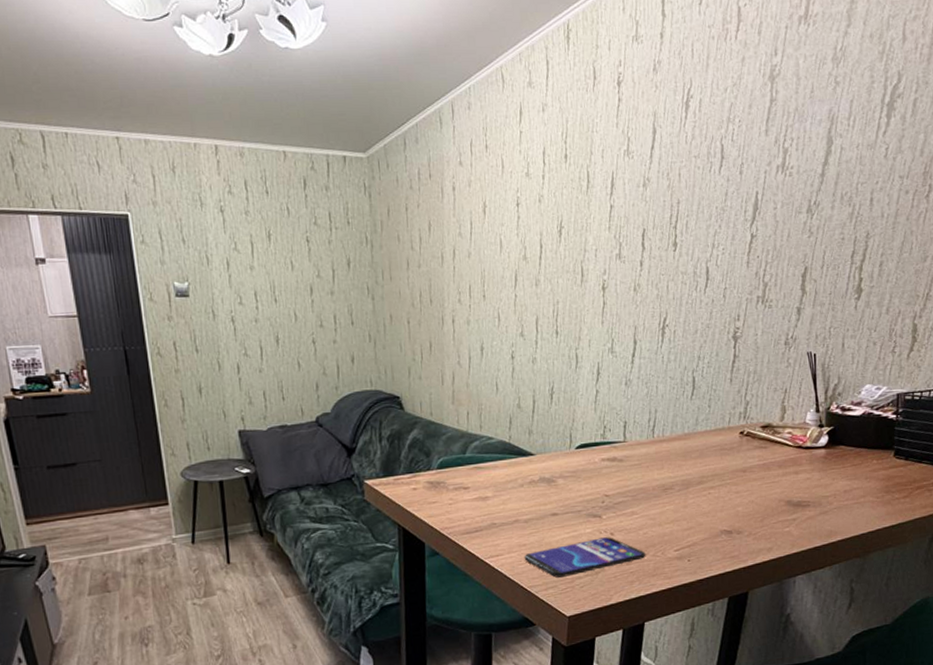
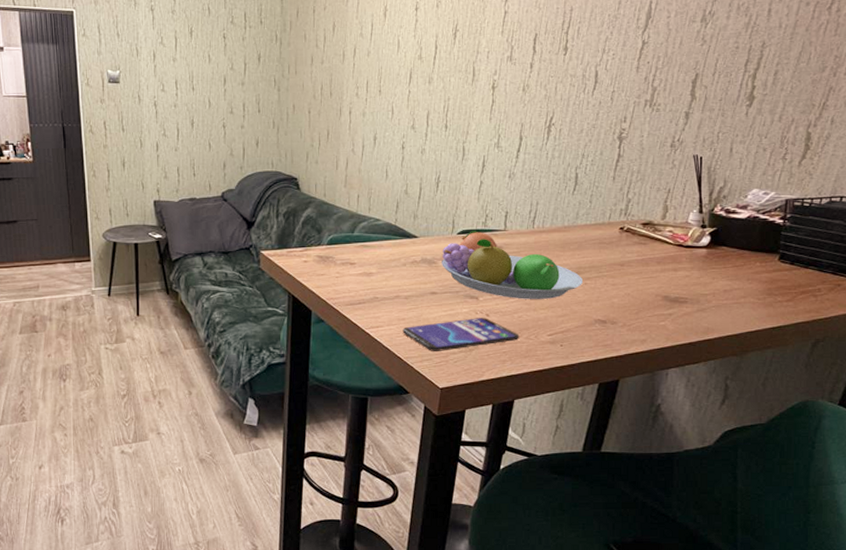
fruit bowl: none [561,444,706,515] -> present [442,231,582,299]

